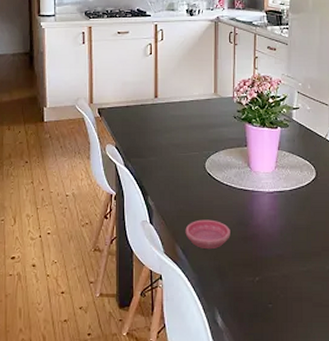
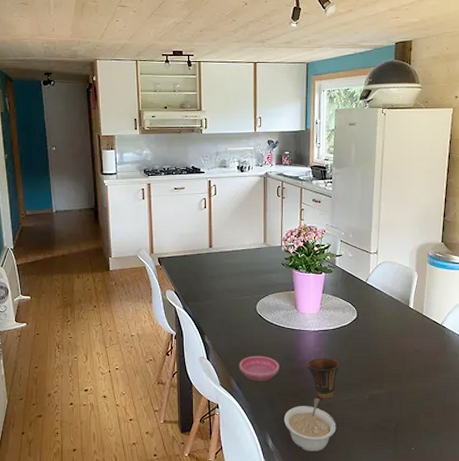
legume: none [234,269,294,330] -> present [283,398,337,451]
cup: none [261,222,298,270] -> present [307,357,340,399]

